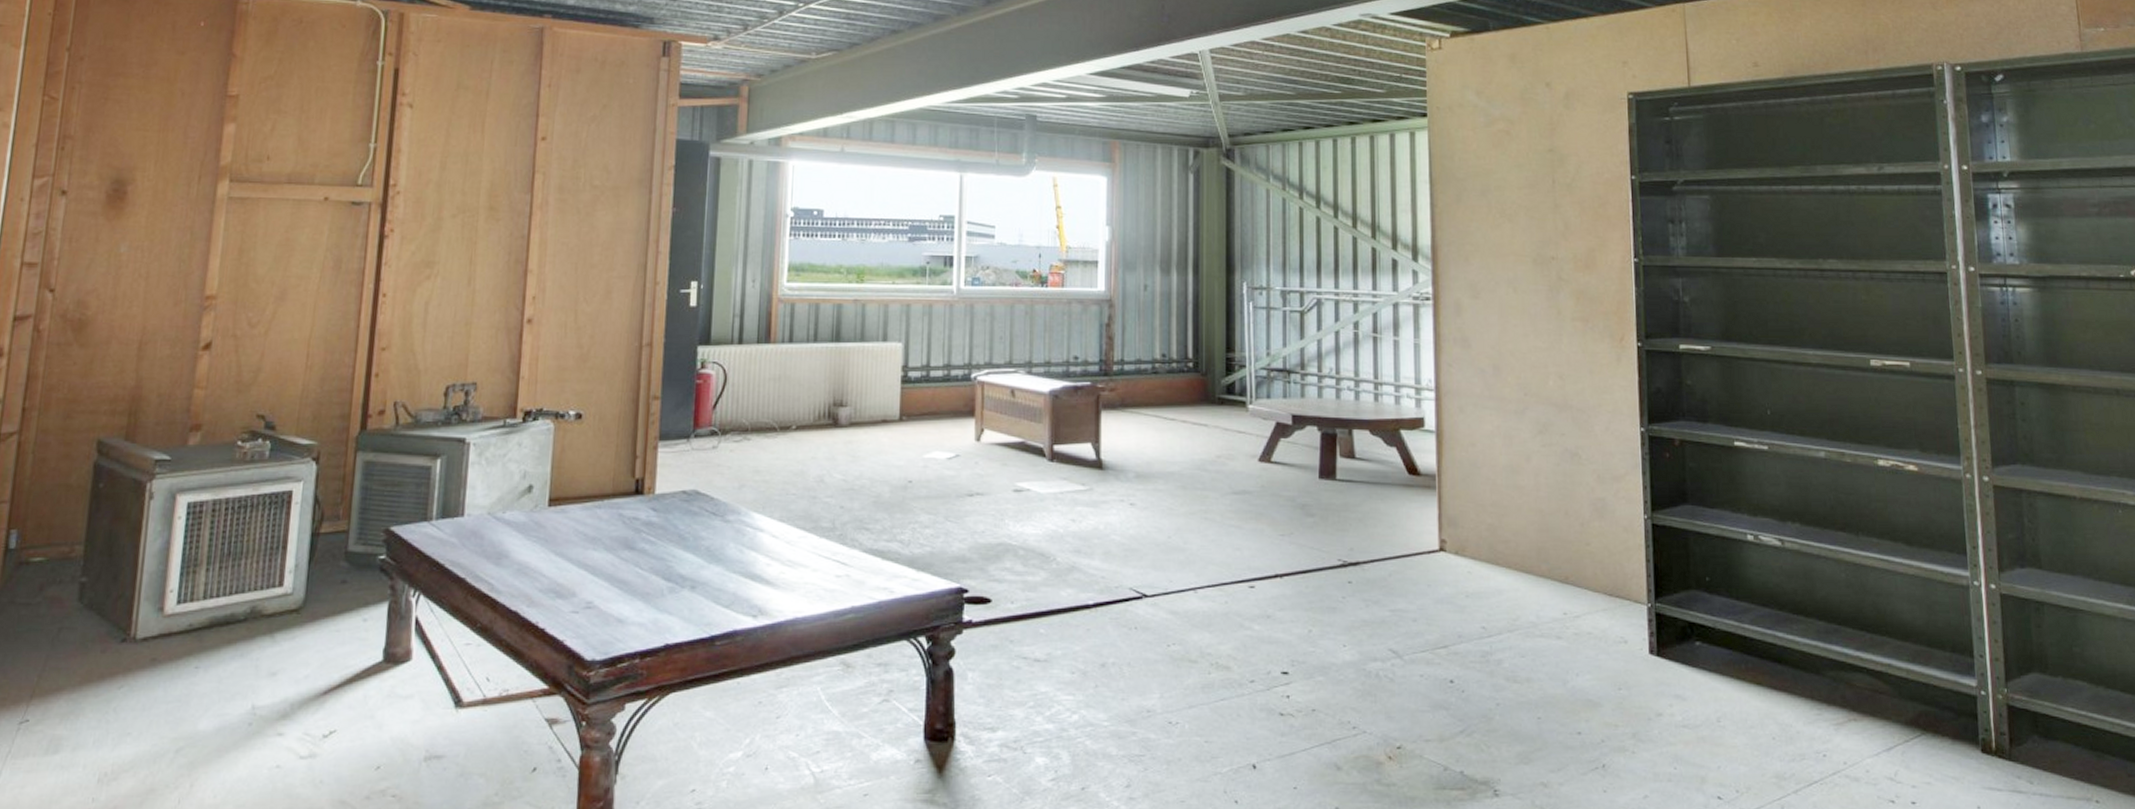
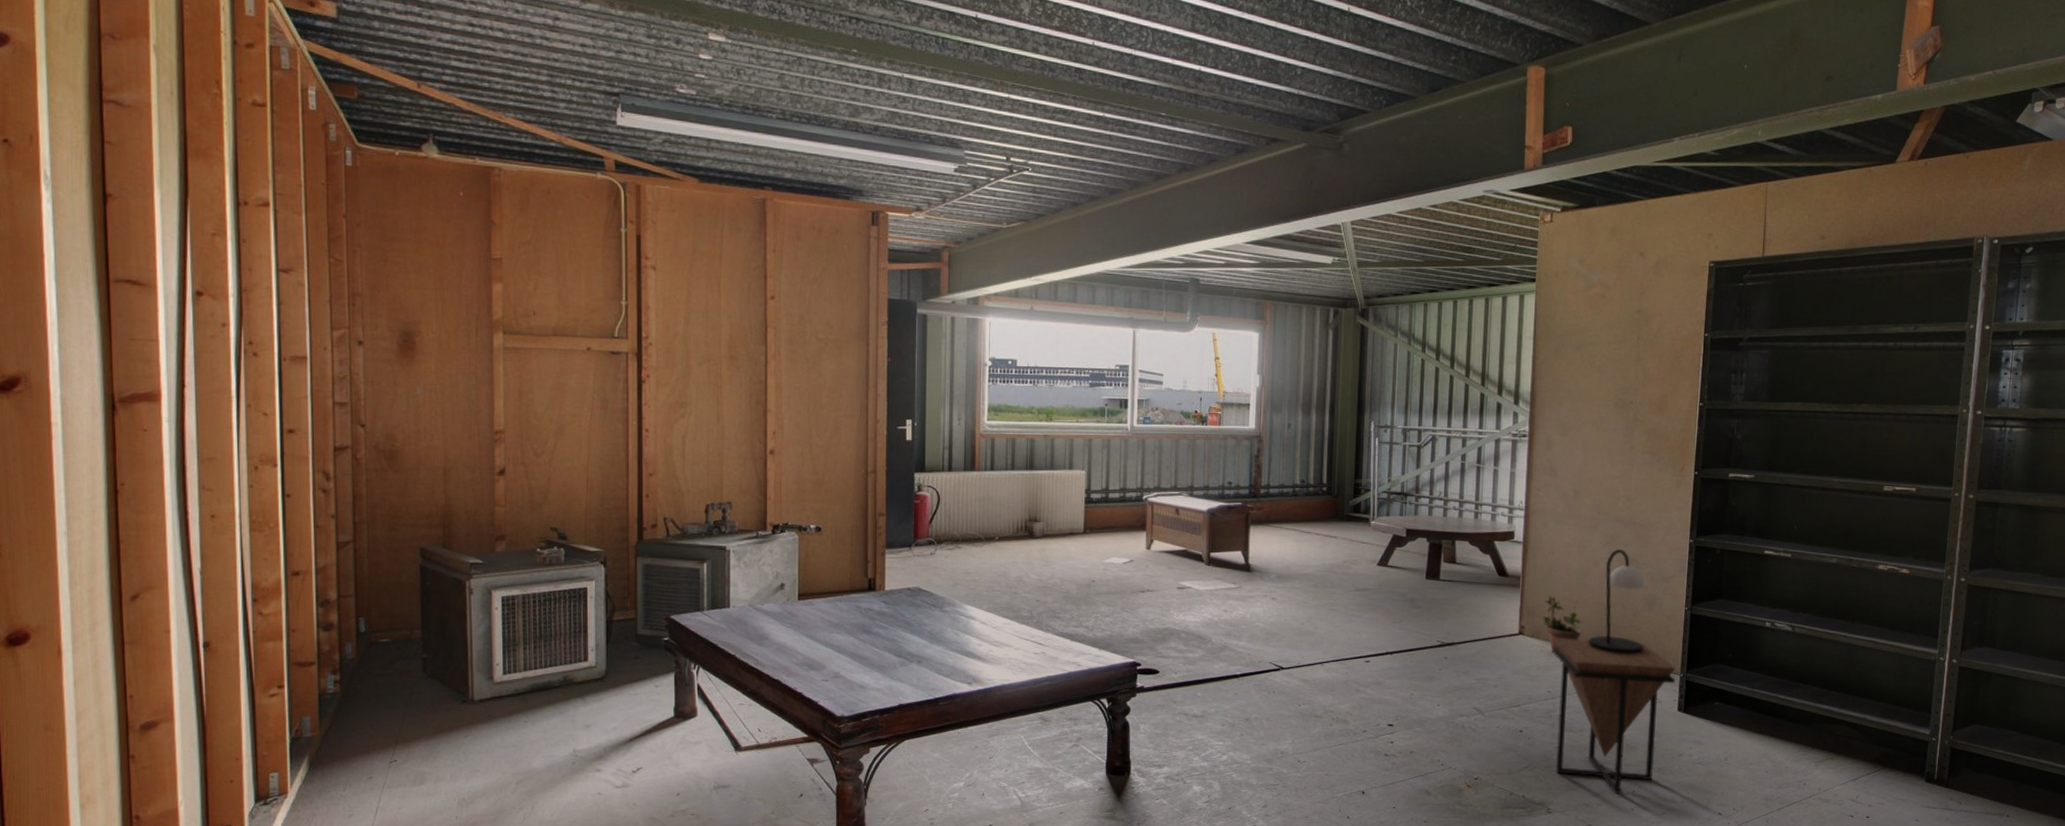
potted plant: none [1465,500,1518,573] -> present [1541,596,1581,651]
side table: none [1482,555,1641,769] -> present [1551,638,1676,794]
table lamp: none [1527,440,1598,578] -> present [1588,549,1645,655]

